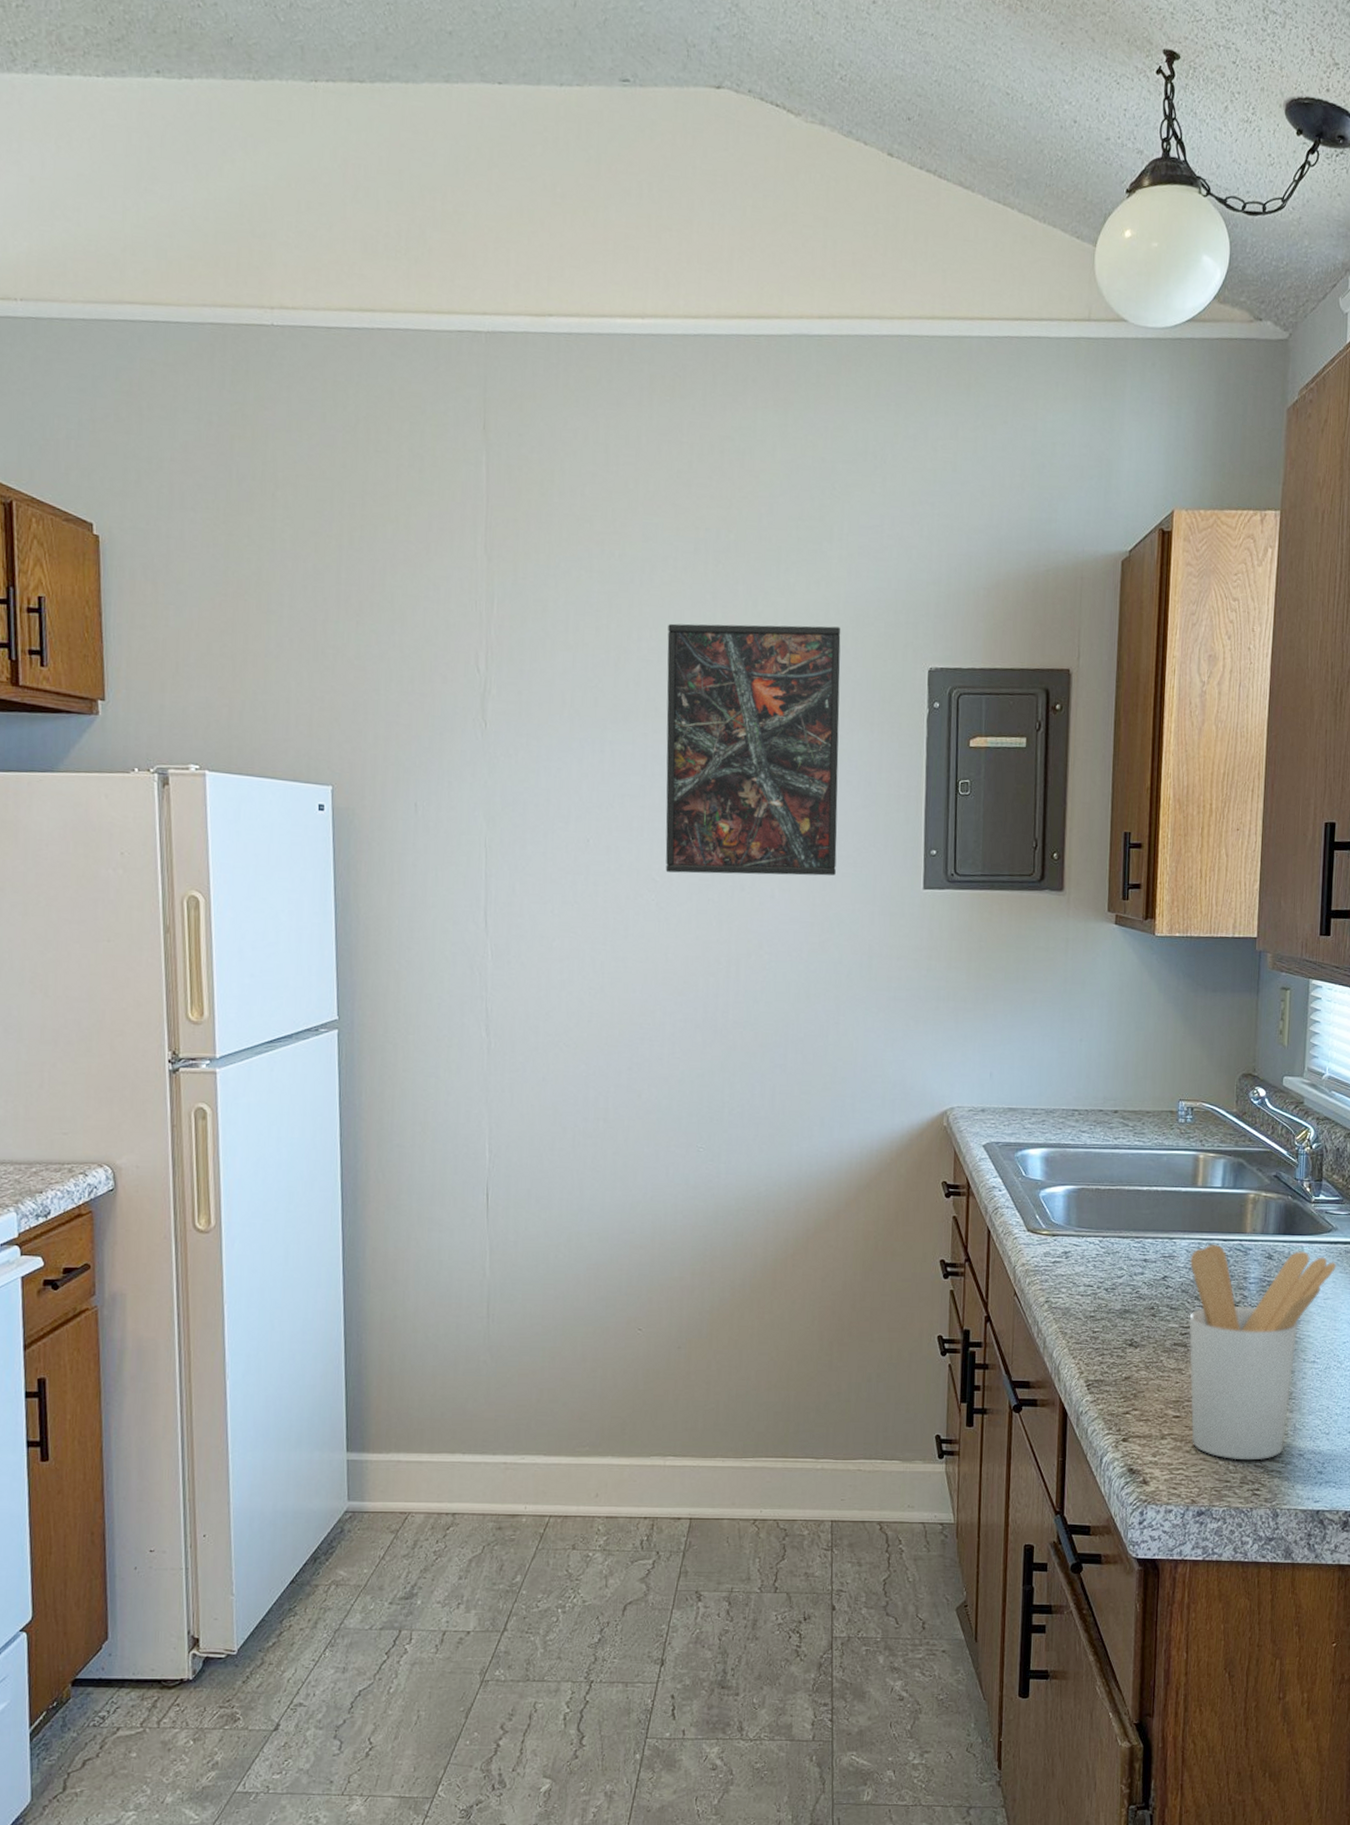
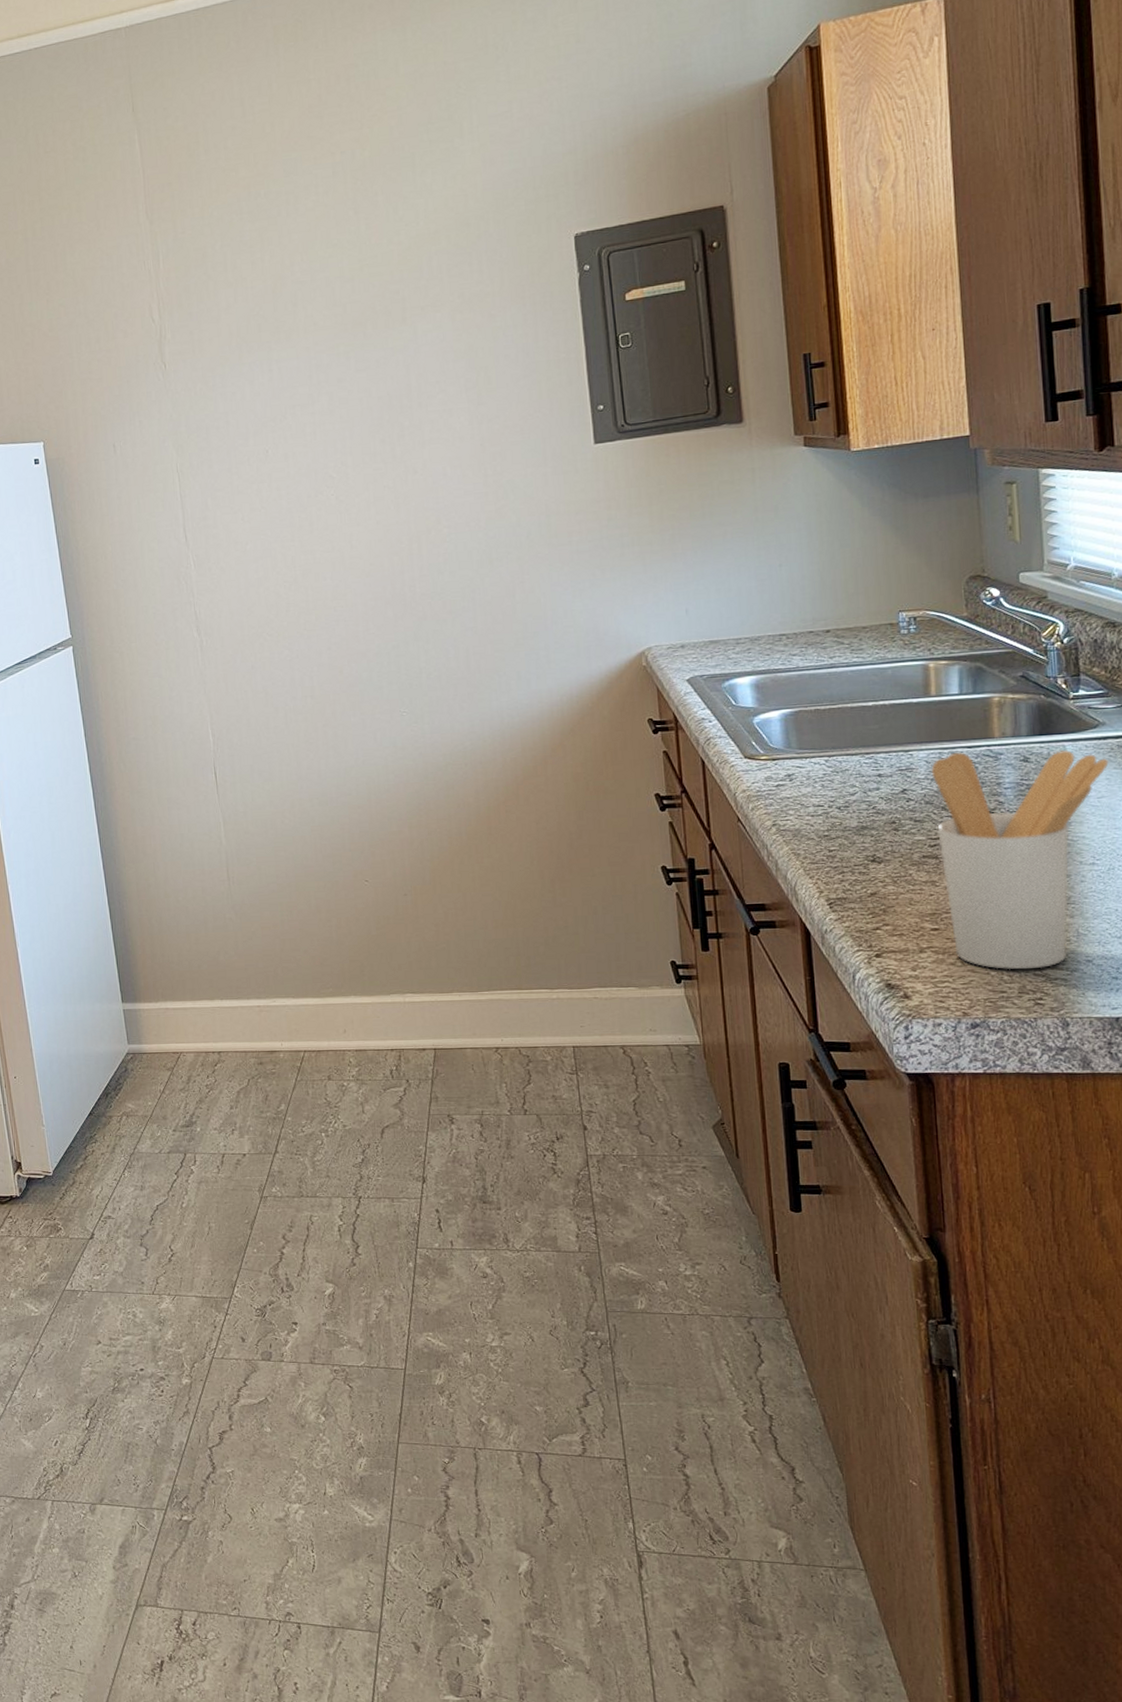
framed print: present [665,623,841,876] -> none [317,214,504,468]

